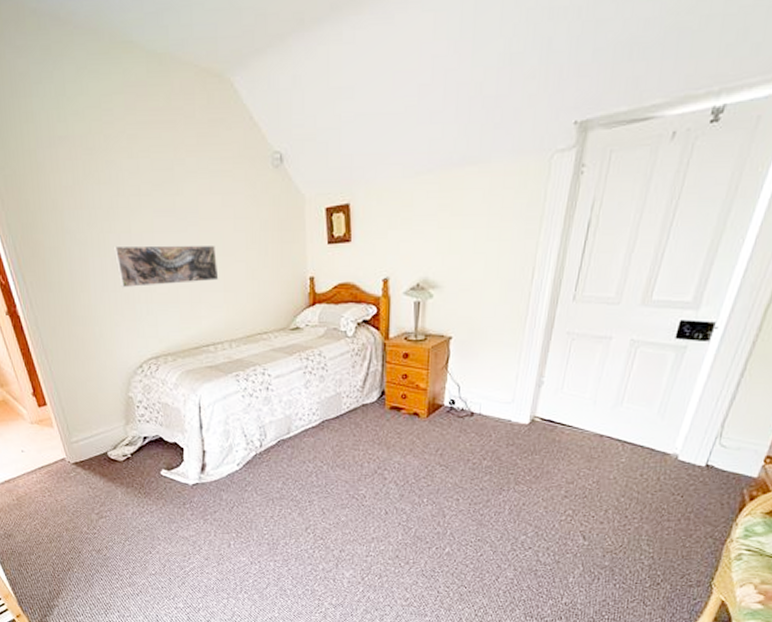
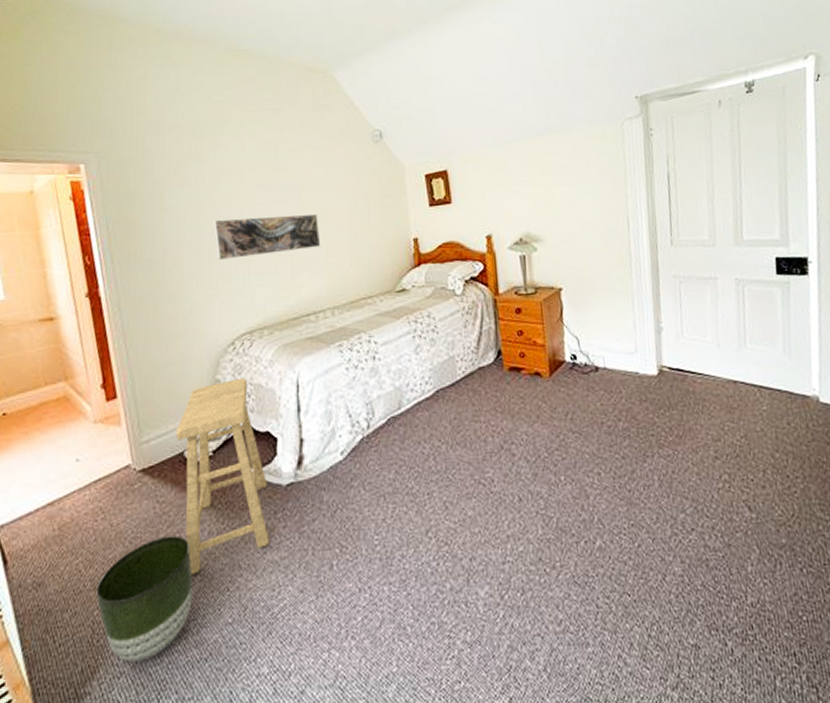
planter: none [52,512,124,591] -> present [96,535,193,662]
stool: none [99,396,180,540] -> present [176,377,269,575]

